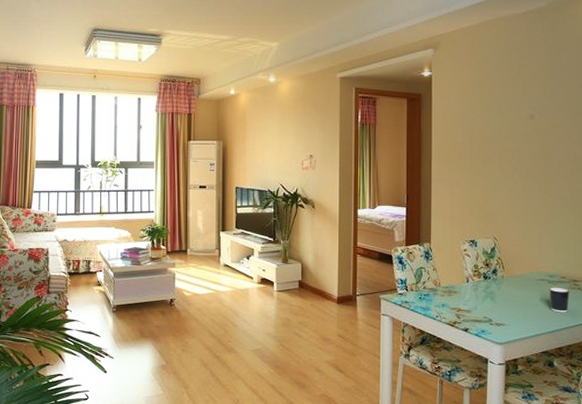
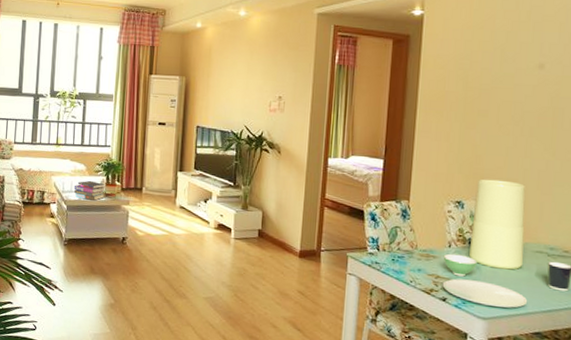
bowl: none [462,288,492,308] -> present [443,253,478,277]
plate: none [464,310,536,332] -> present [442,278,528,308]
vase: none [485,219,530,298] -> present [469,179,526,270]

